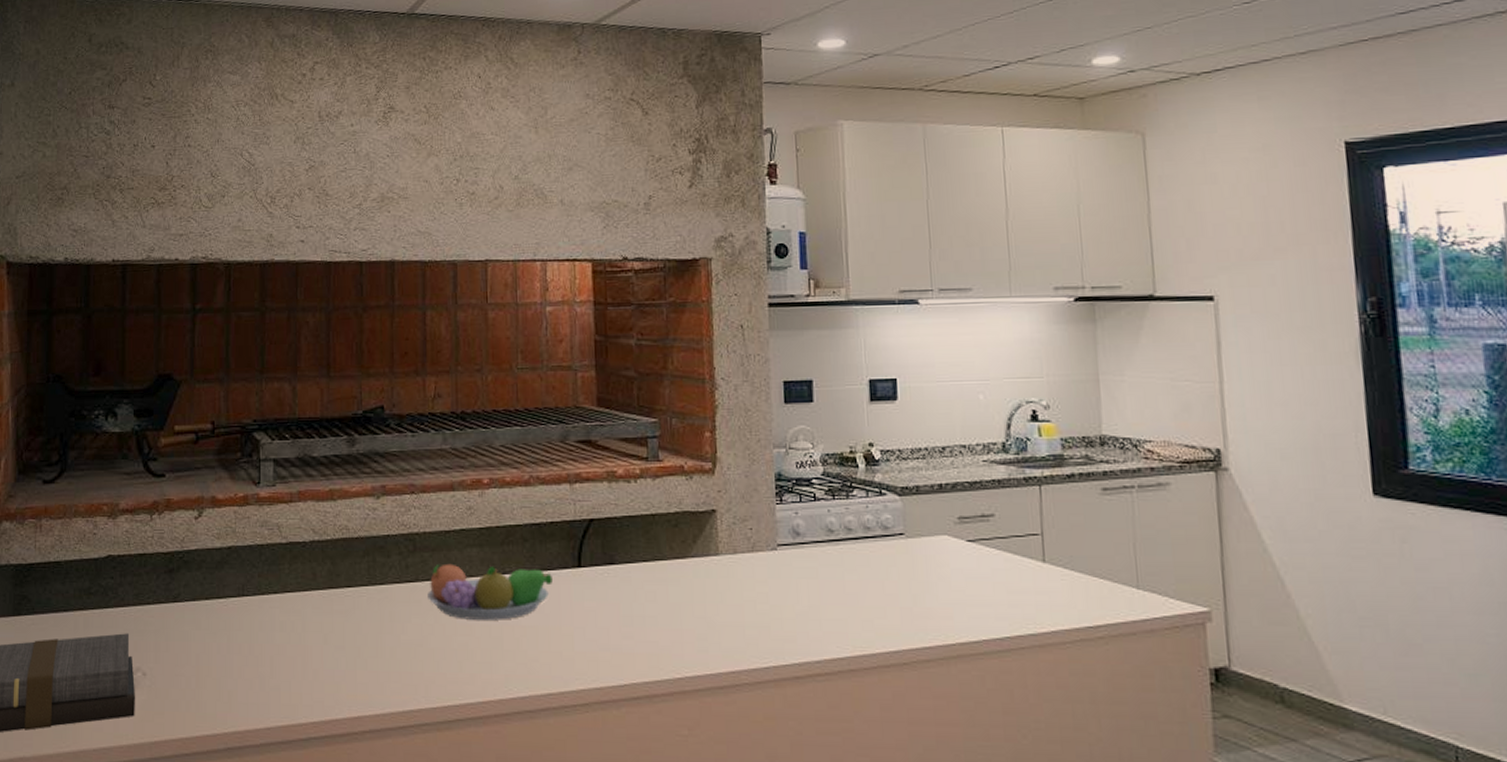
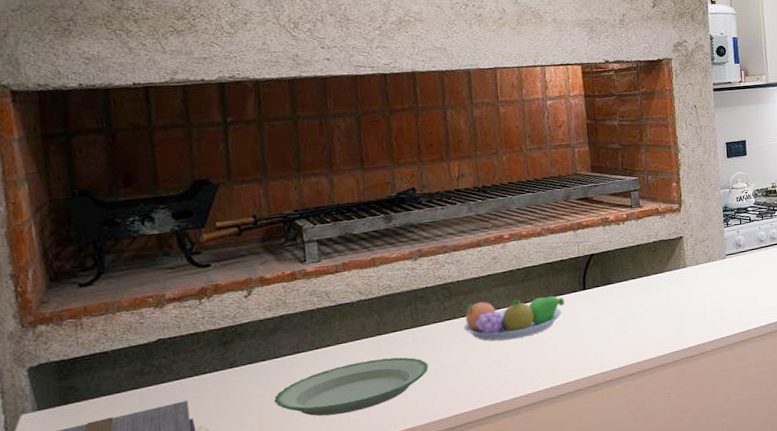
plate: none [214,619,384,683] -> present [274,357,429,416]

